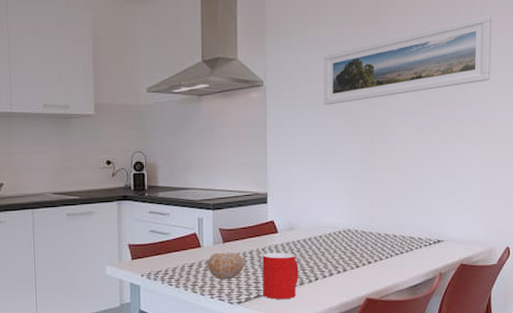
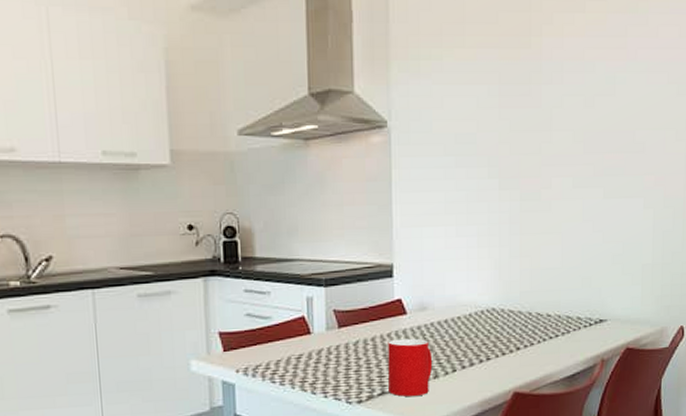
fruit: present [207,252,244,280] -> none [319,339,365,375]
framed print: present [324,15,492,105] -> none [463,38,669,152]

